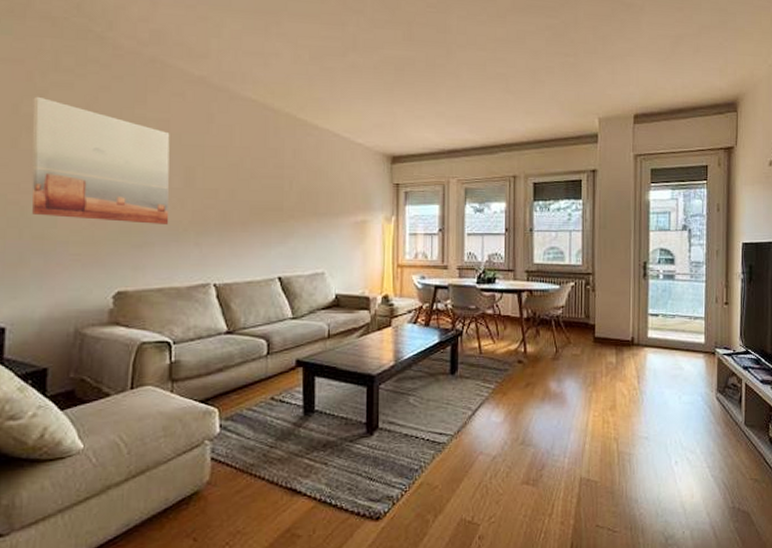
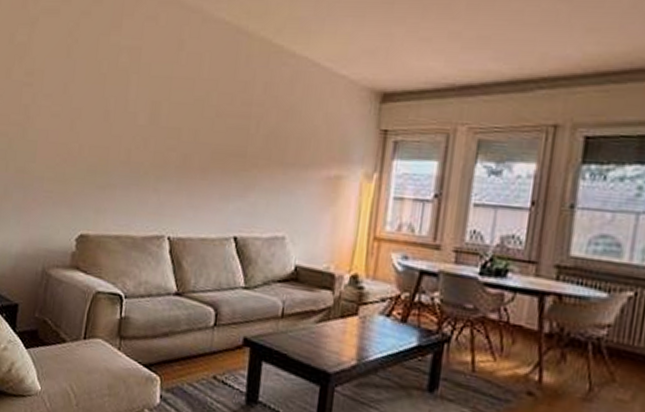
wall art: present [31,96,170,224] -> none [17,24,141,166]

